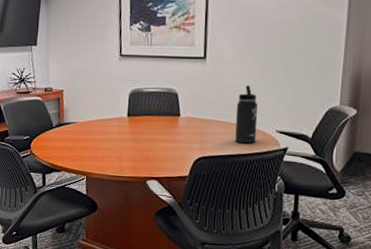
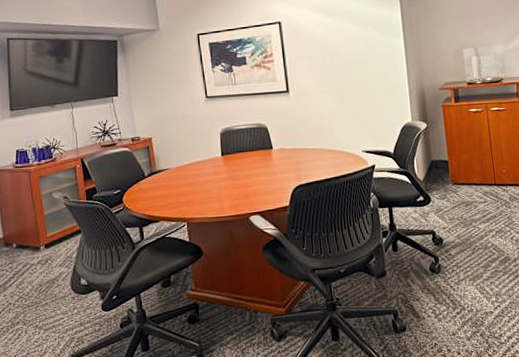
thermos bottle: present [235,85,258,144] -> none [323,112,346,167]

